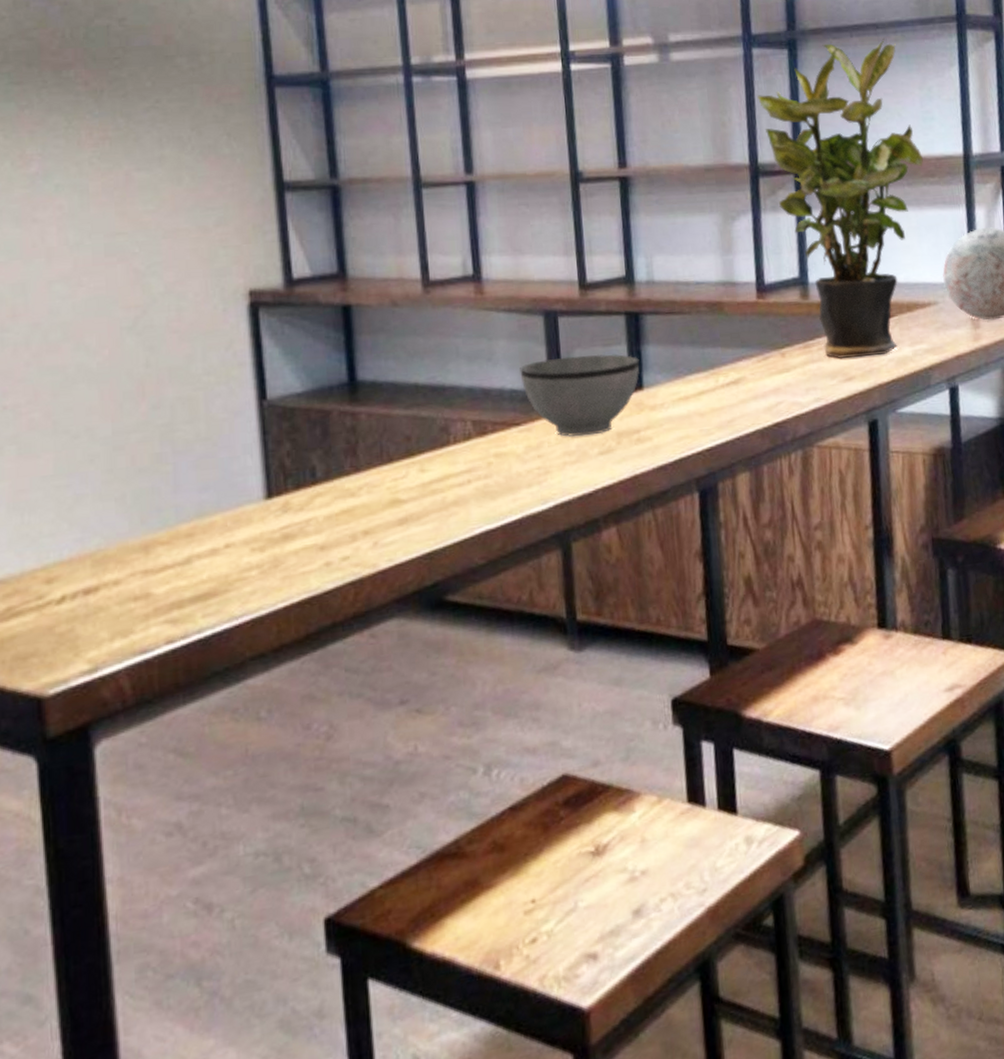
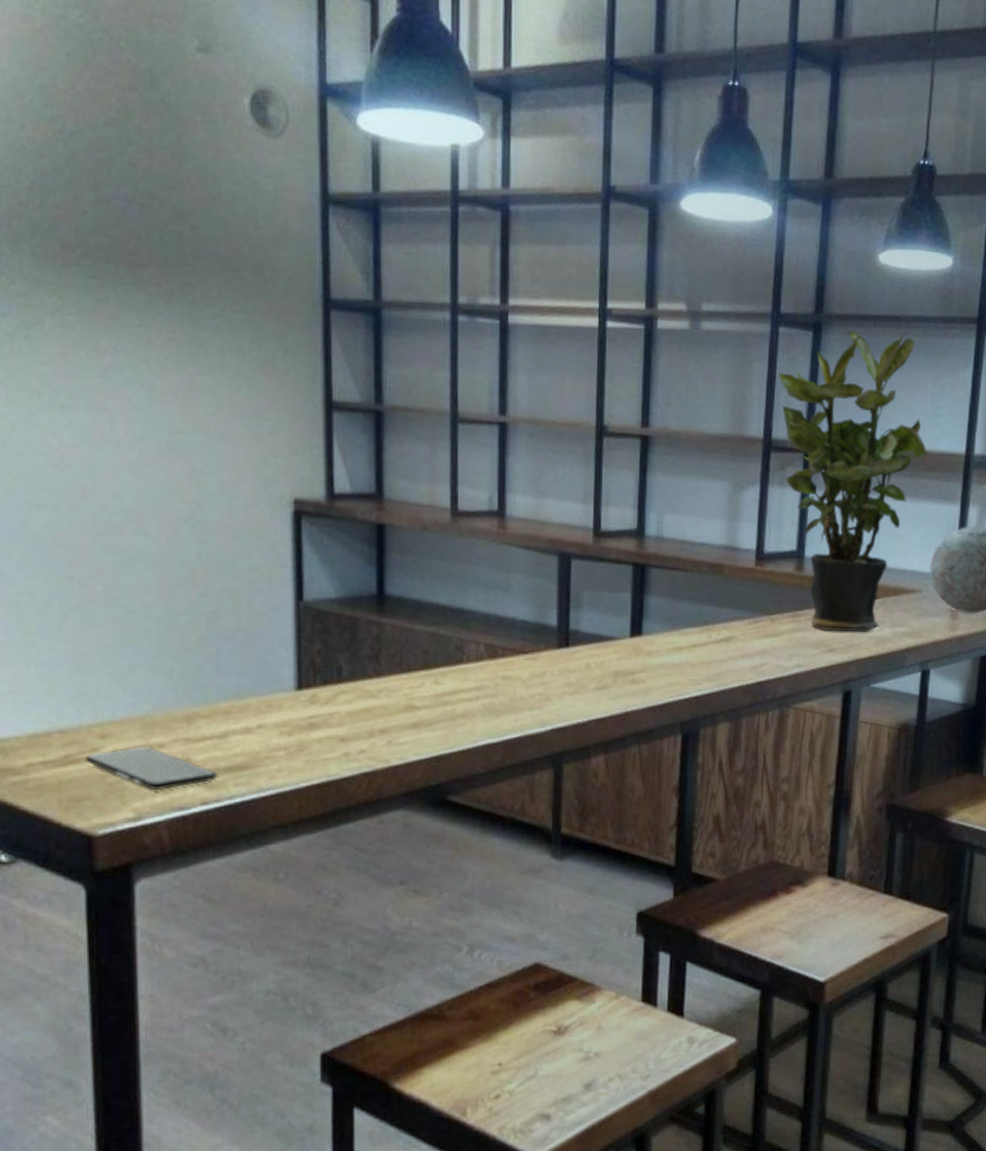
smartphone: none [30,585,184,635] -> present [86,746,218,790]
bowl: present [520,354,640,437] -> none [532,596,641,671]

